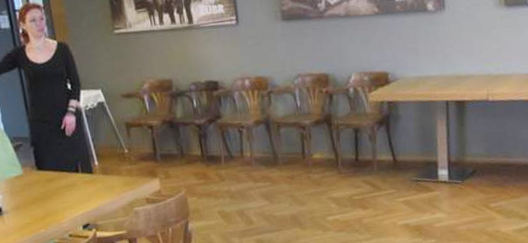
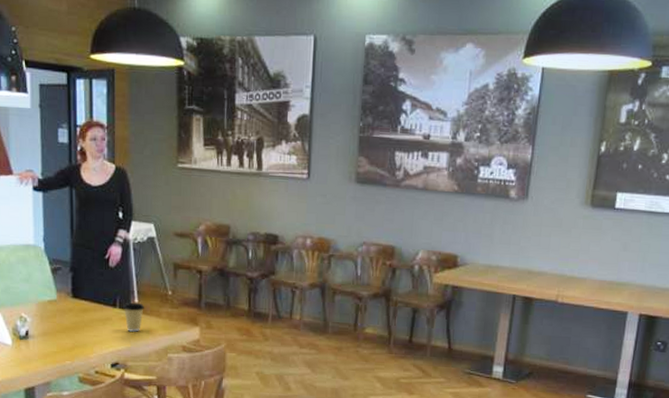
coffee cup: none [85,165,106,193] -> present [123,302,145,332]

